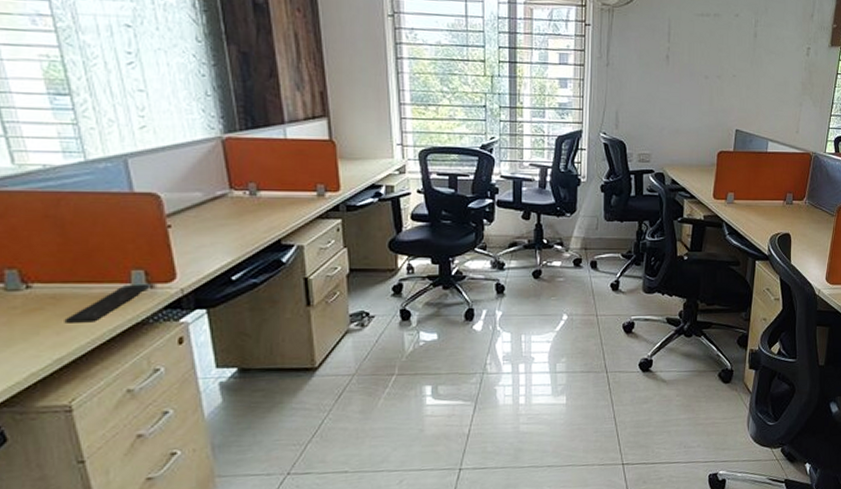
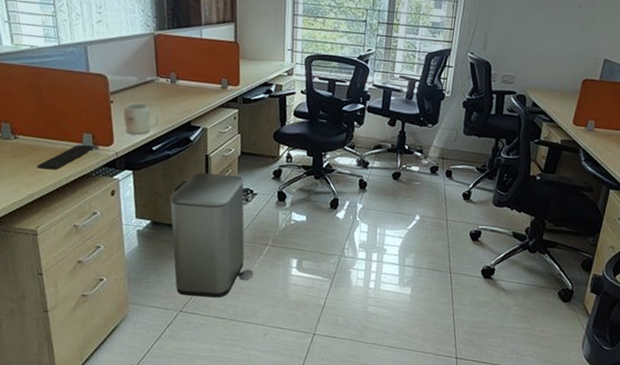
mug: none [188,223,237,263] -> present [123,102,159,135]
pedal bin: none [261,297,380,453] -> present [169,173,254,298]

